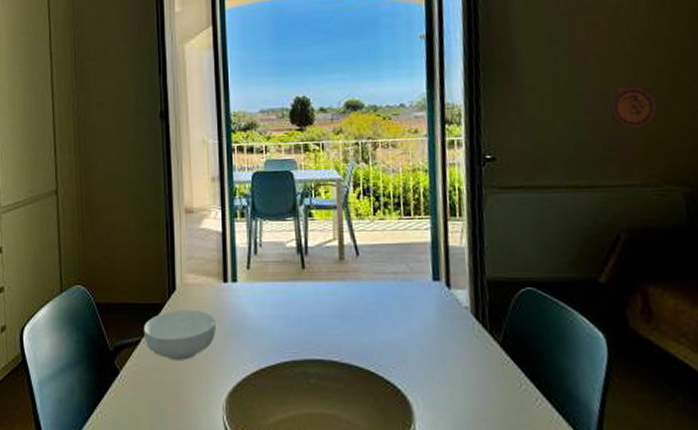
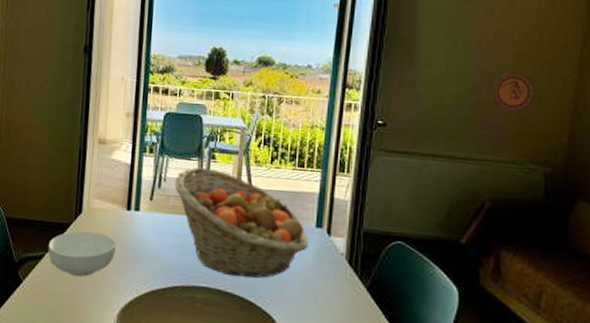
fruit basket: none [272,227,427,345] -> present [175,167,308,278]

